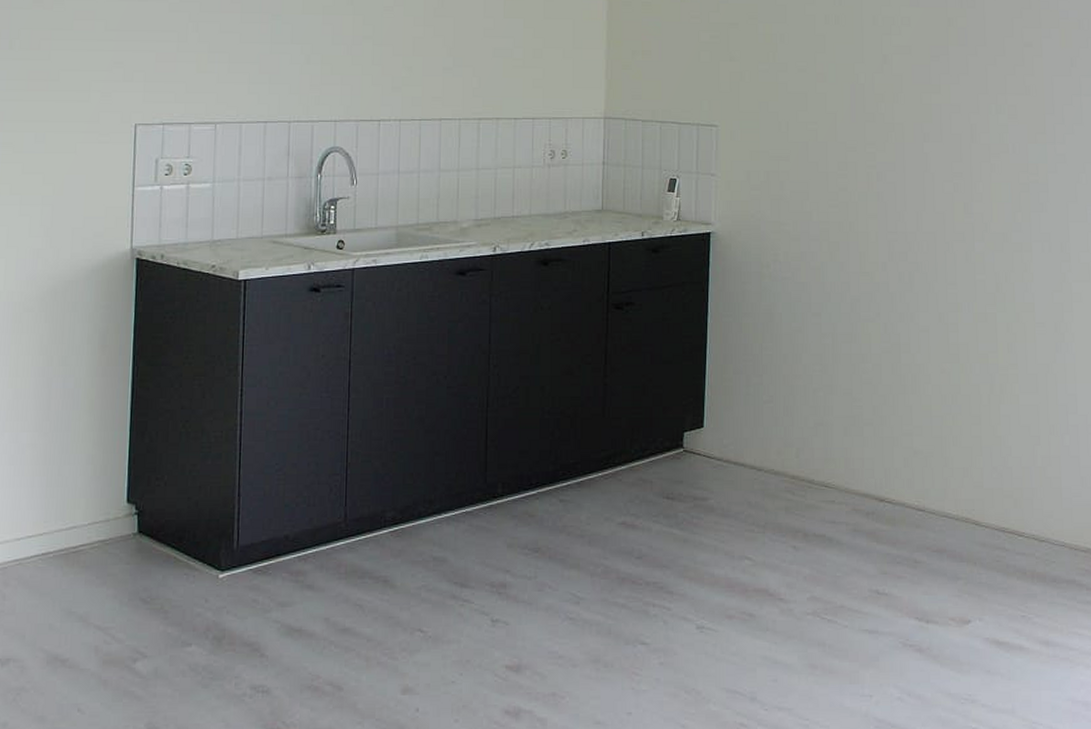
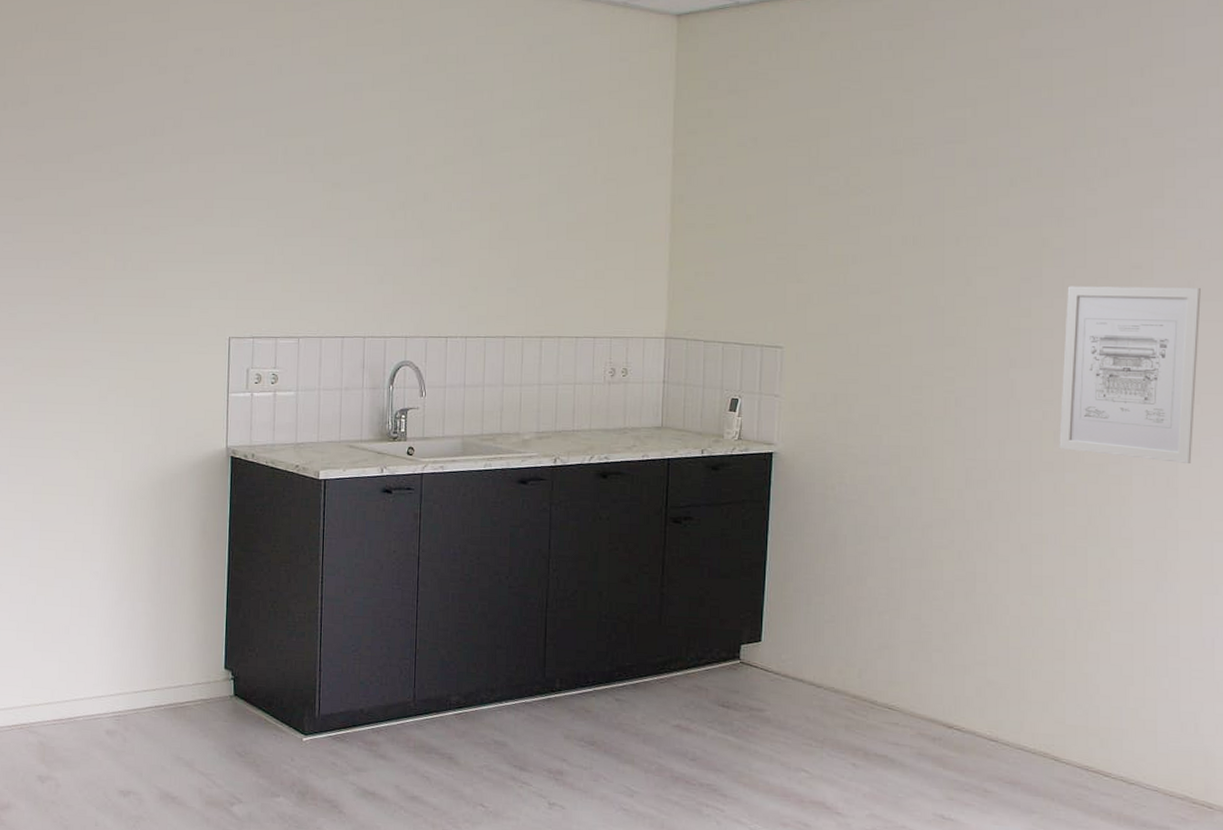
wall art: none [968,63,1082,230] -> present [1059,286,1201,465]

